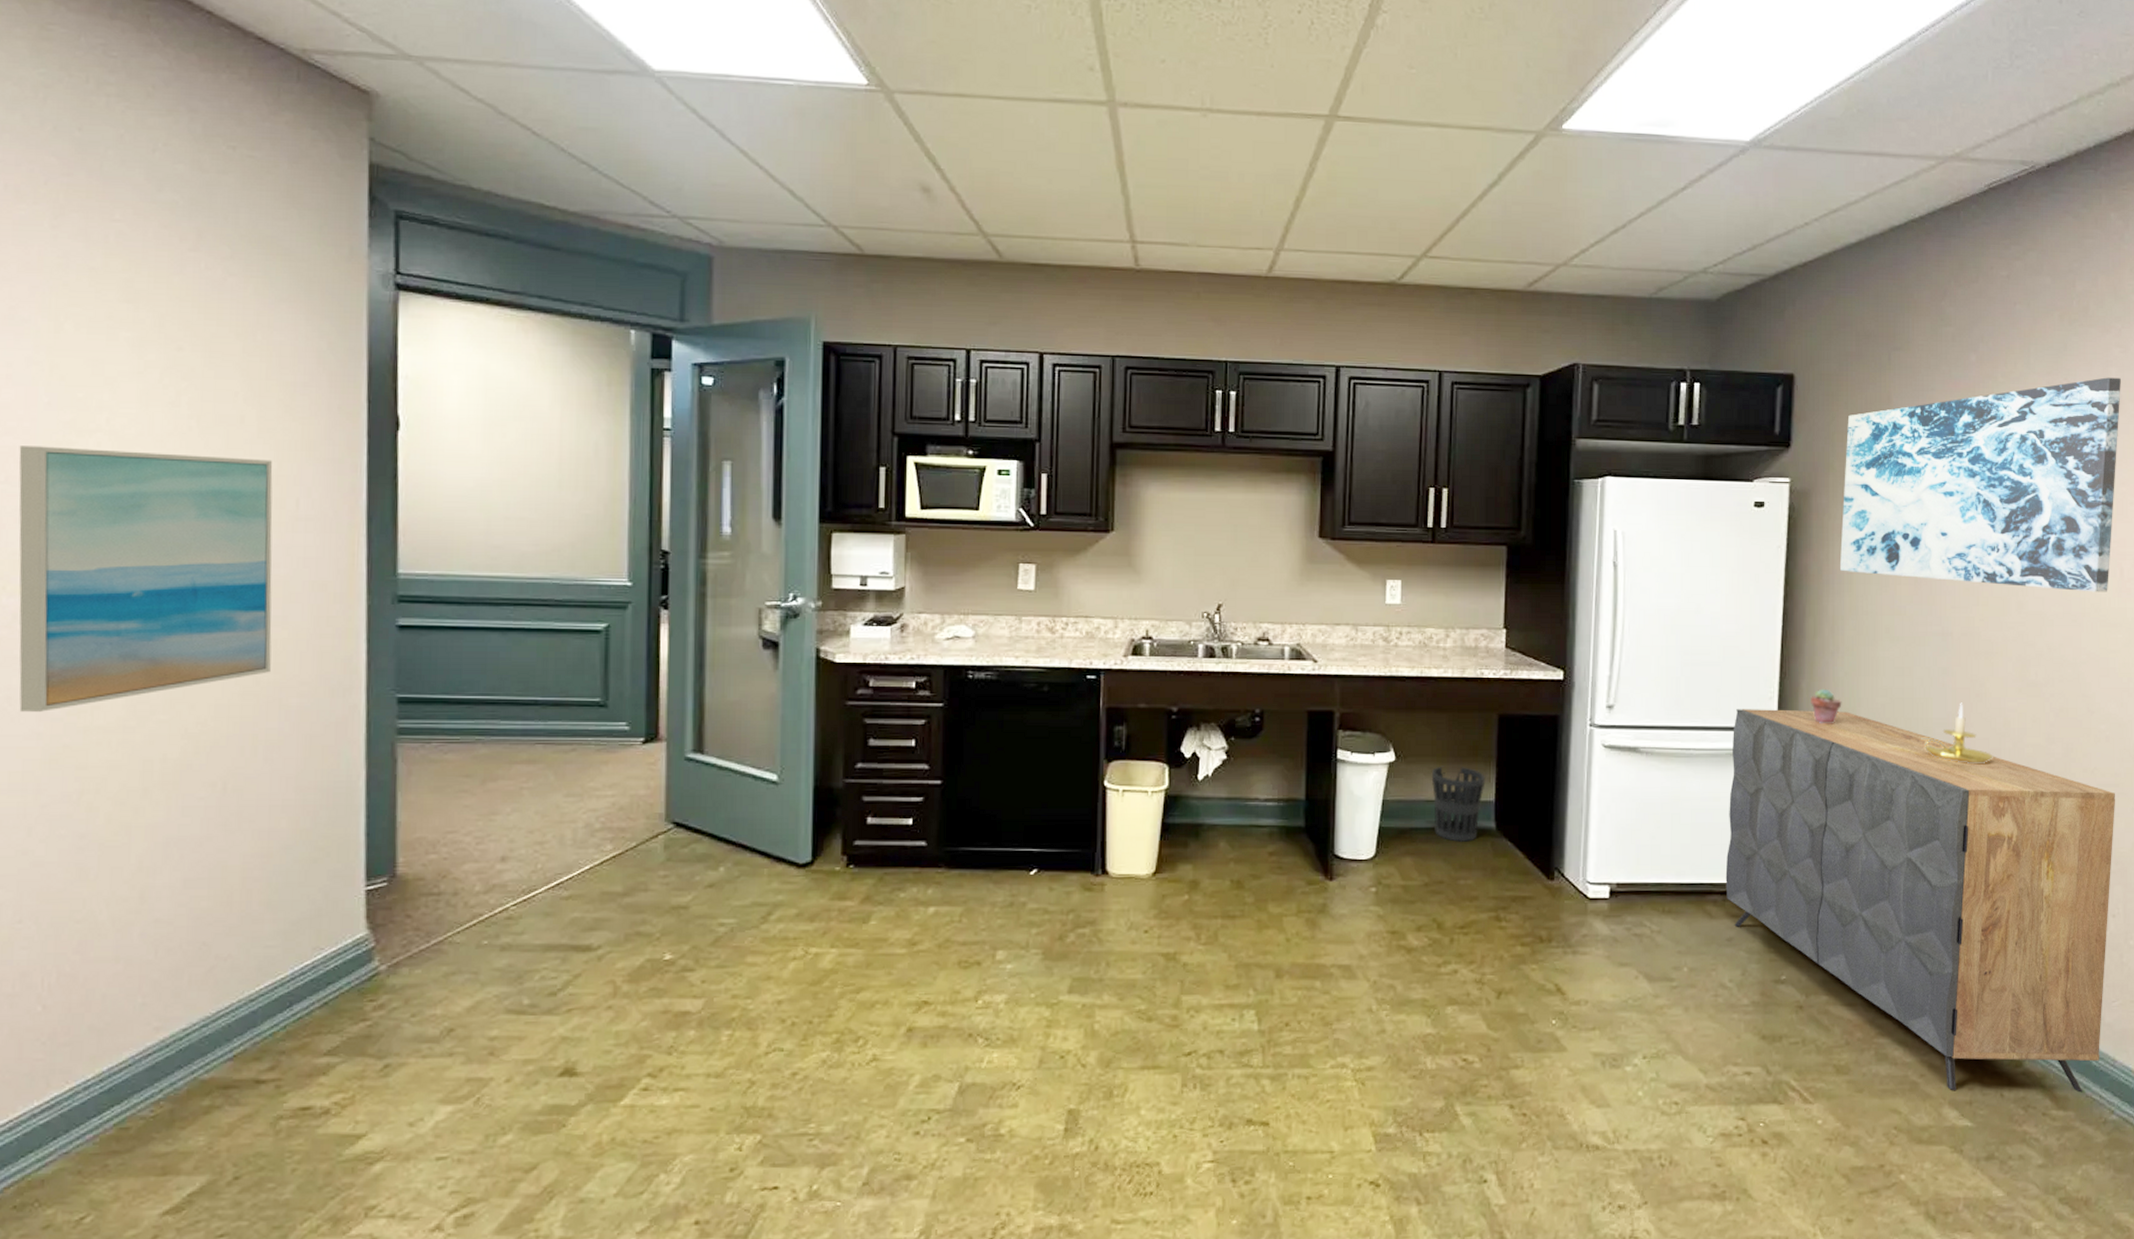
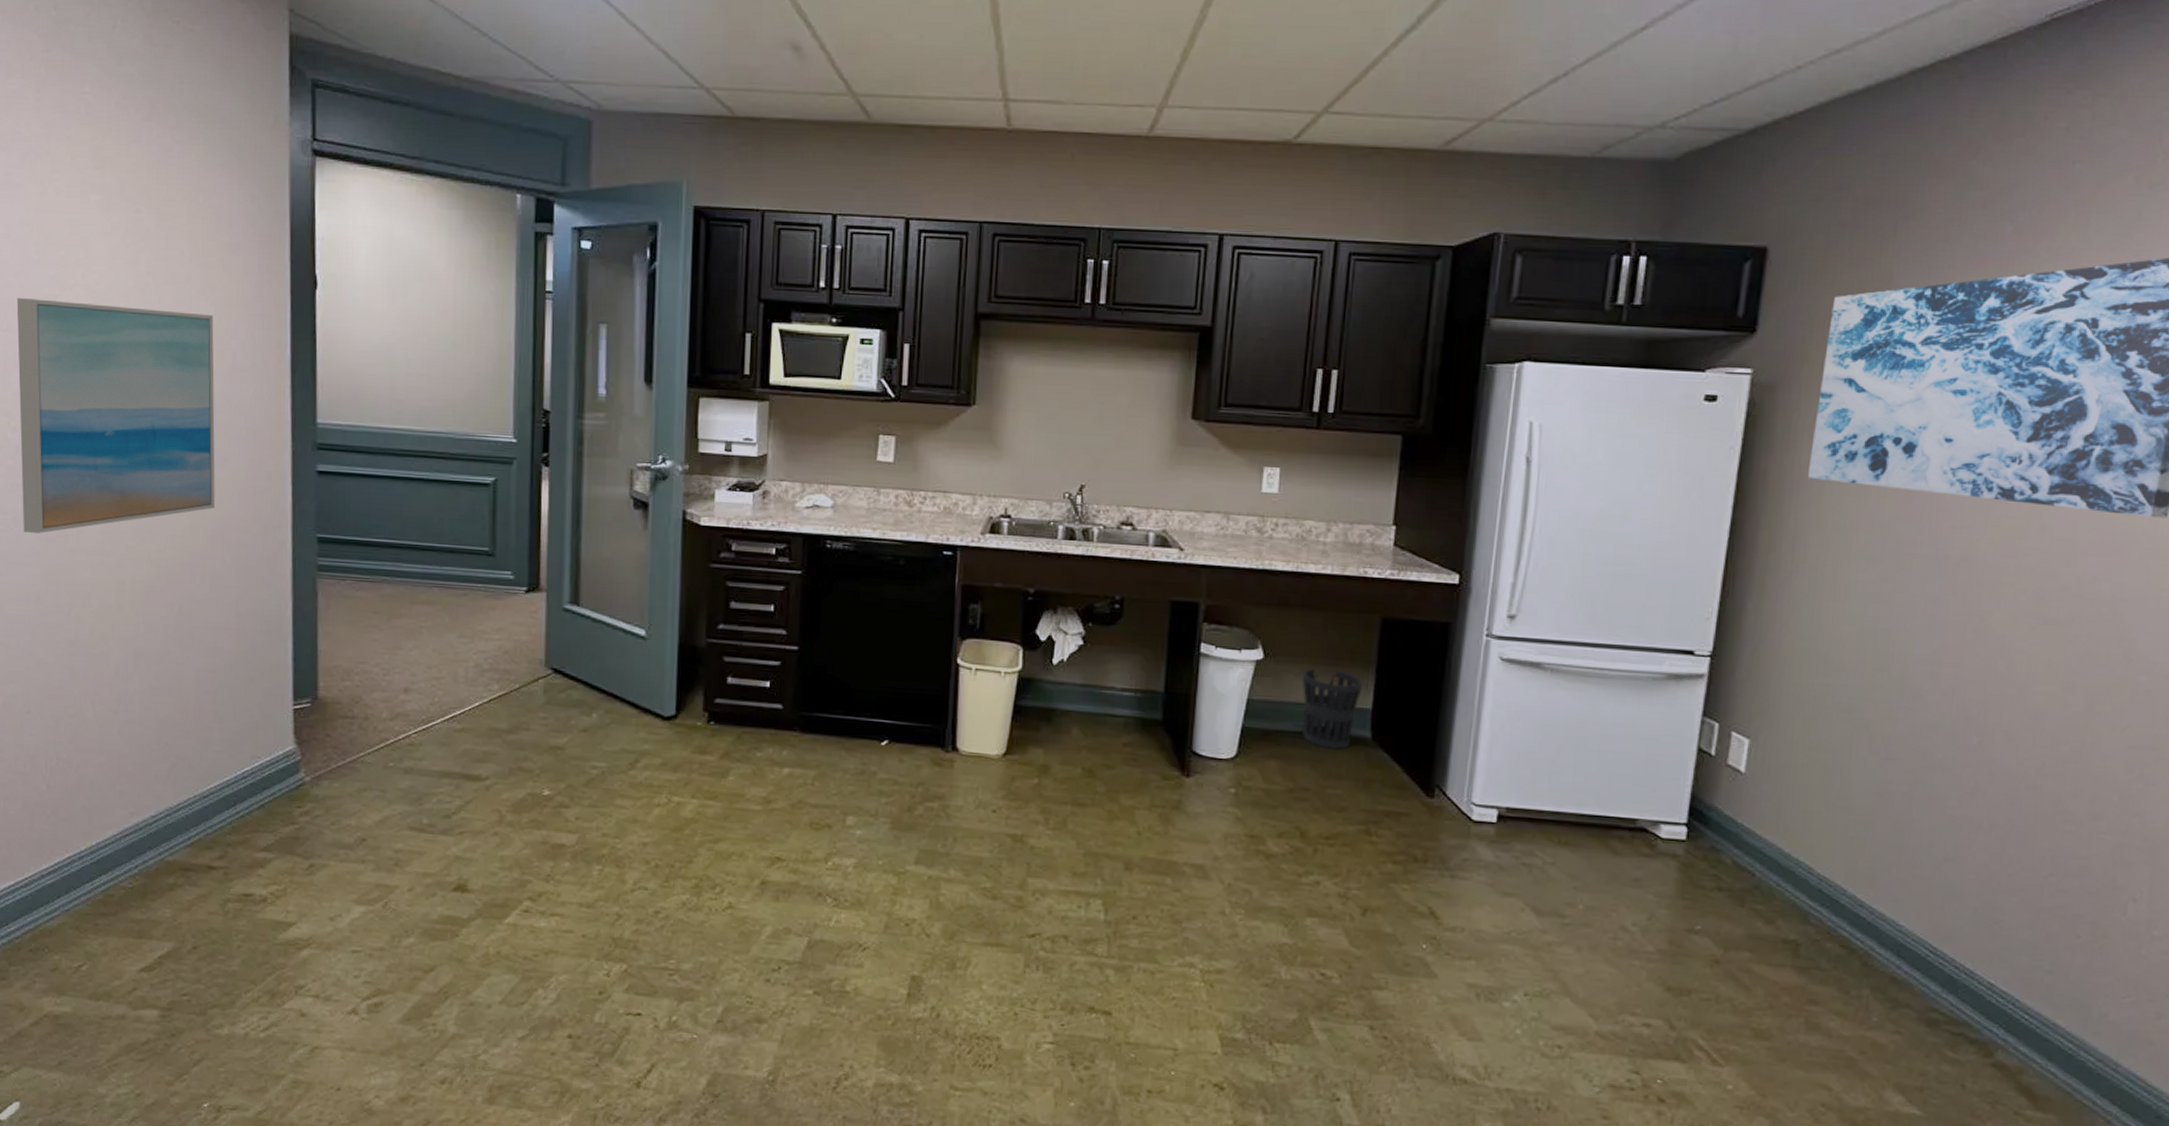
dresser: present [1725,709,2115,1093] -> none [1635,628,2152,1096]
potted succulent: present [1811,688,1842,724] -> none [1757,611,1797,653]
candle holder: present [1920,702,1994,765] -> none [1894,638,1991,711]

